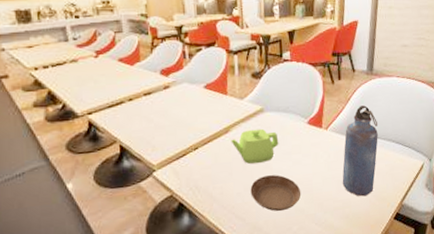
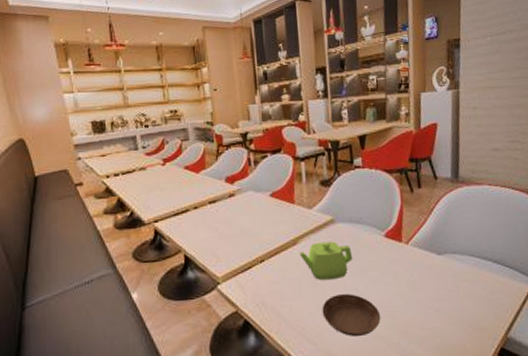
water bottle: present [342,105,378,197] -> none [429,217,471,325]

